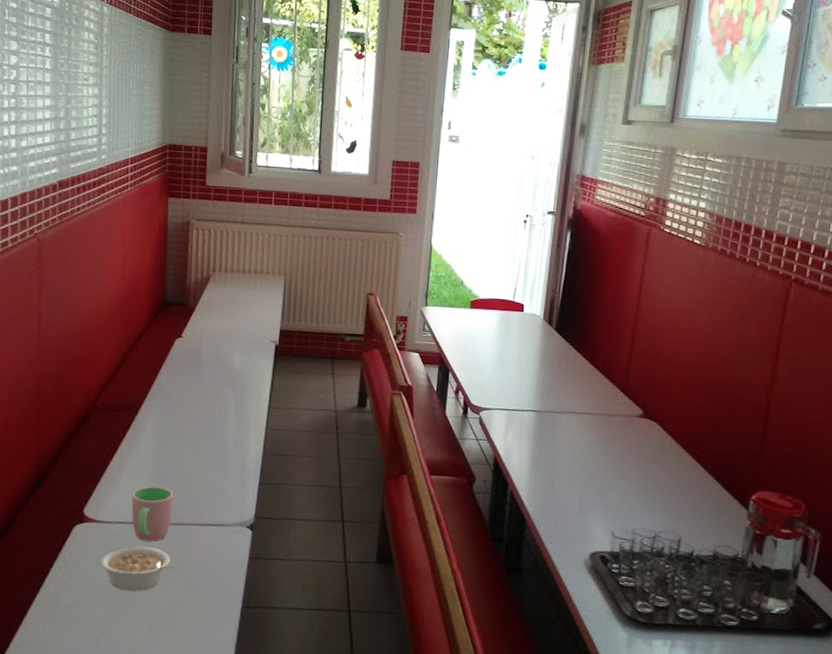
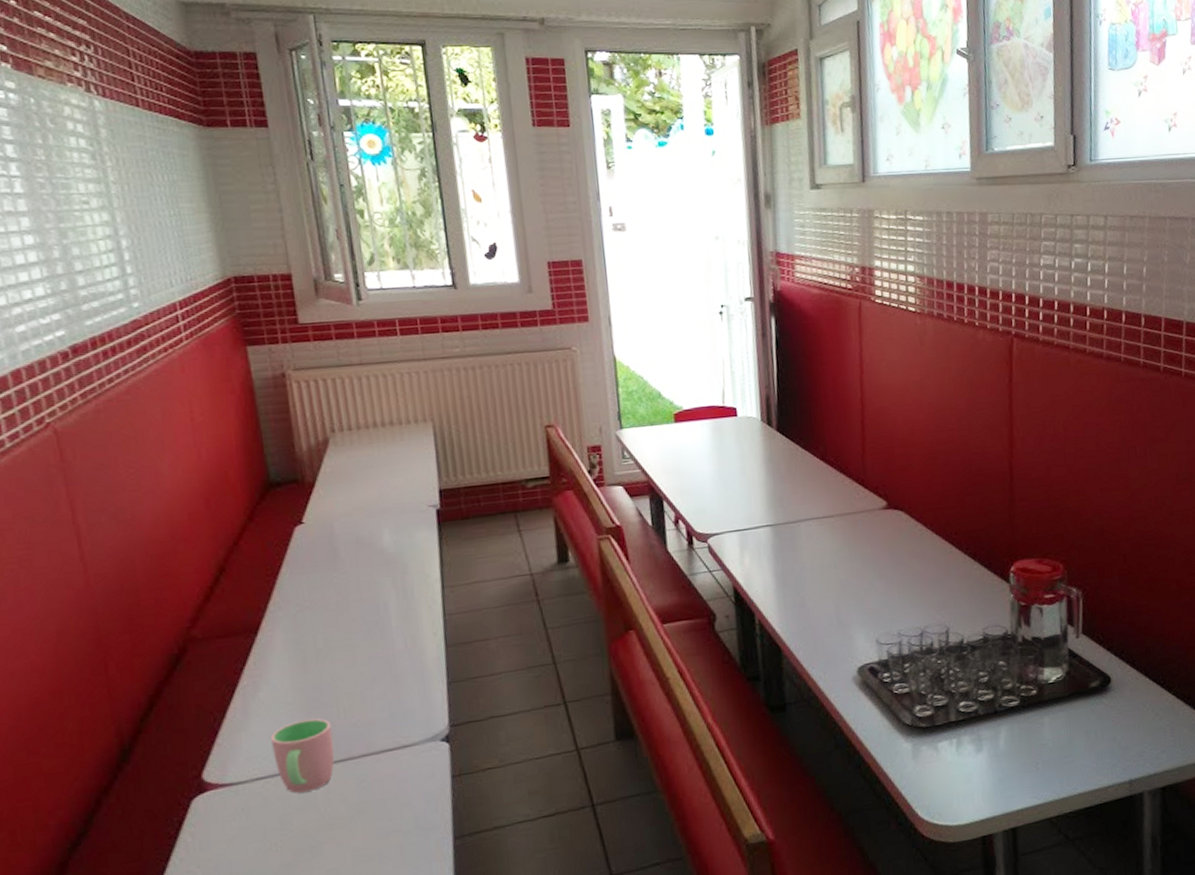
legume: present [100,546,174,592] -> none [240,797,350,864]

